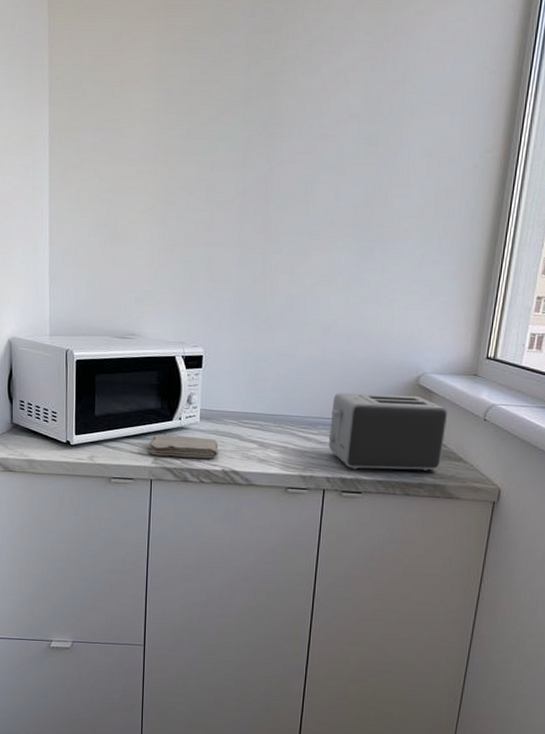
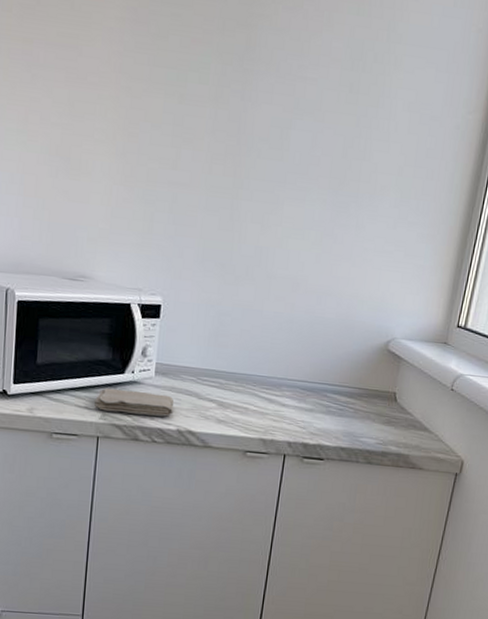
toaster: present [328,392,448,471] -> none [291,353,416,439]

